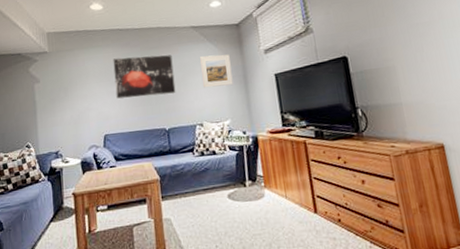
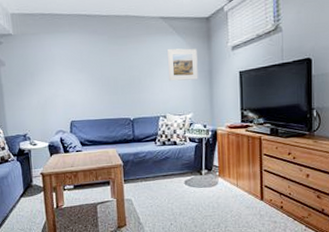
wall art: present [113,55,176,99] -> none [79,45,142,87]

